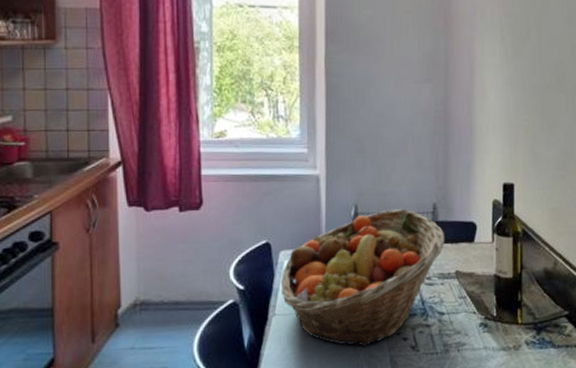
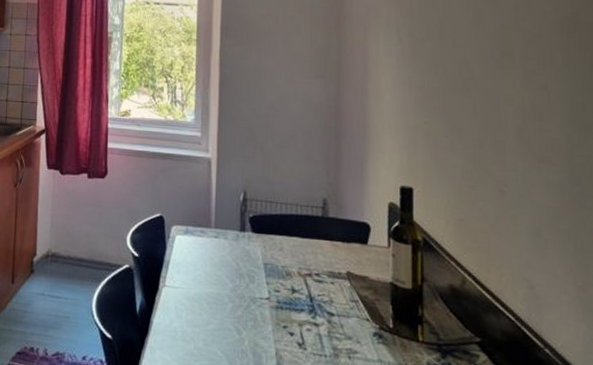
fruit basket: present [280,208,445,347] -> none [171,199,336,335]

